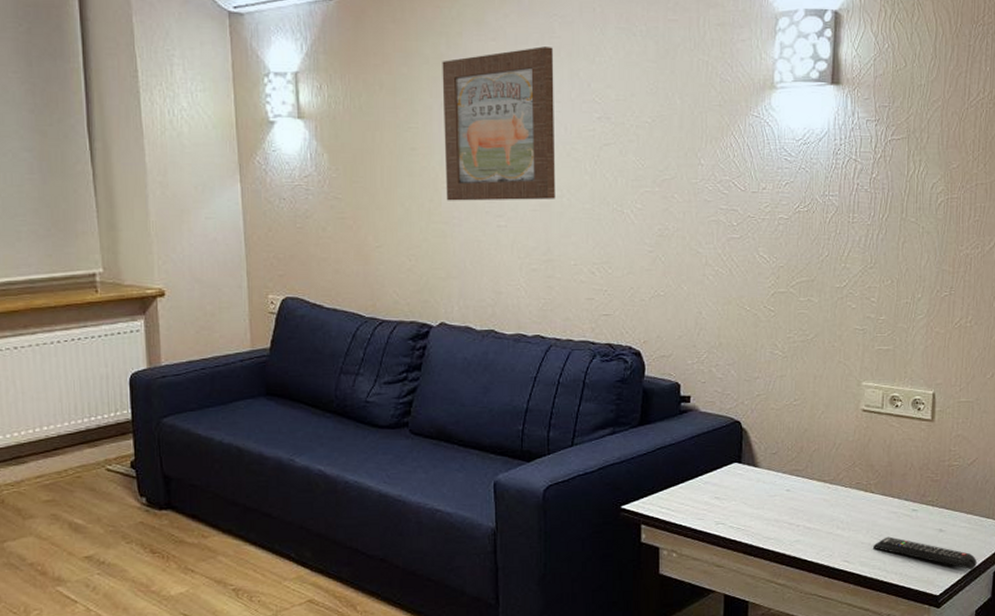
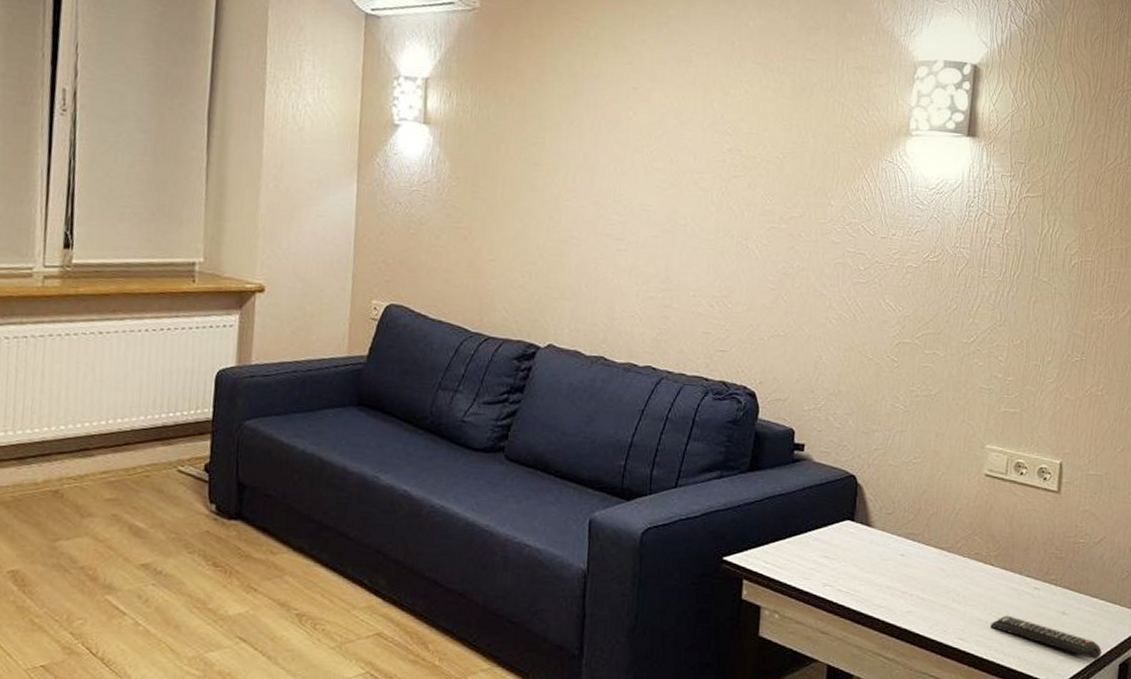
wall art: present [442,46,555,201] -> none [567,74,688,227]

